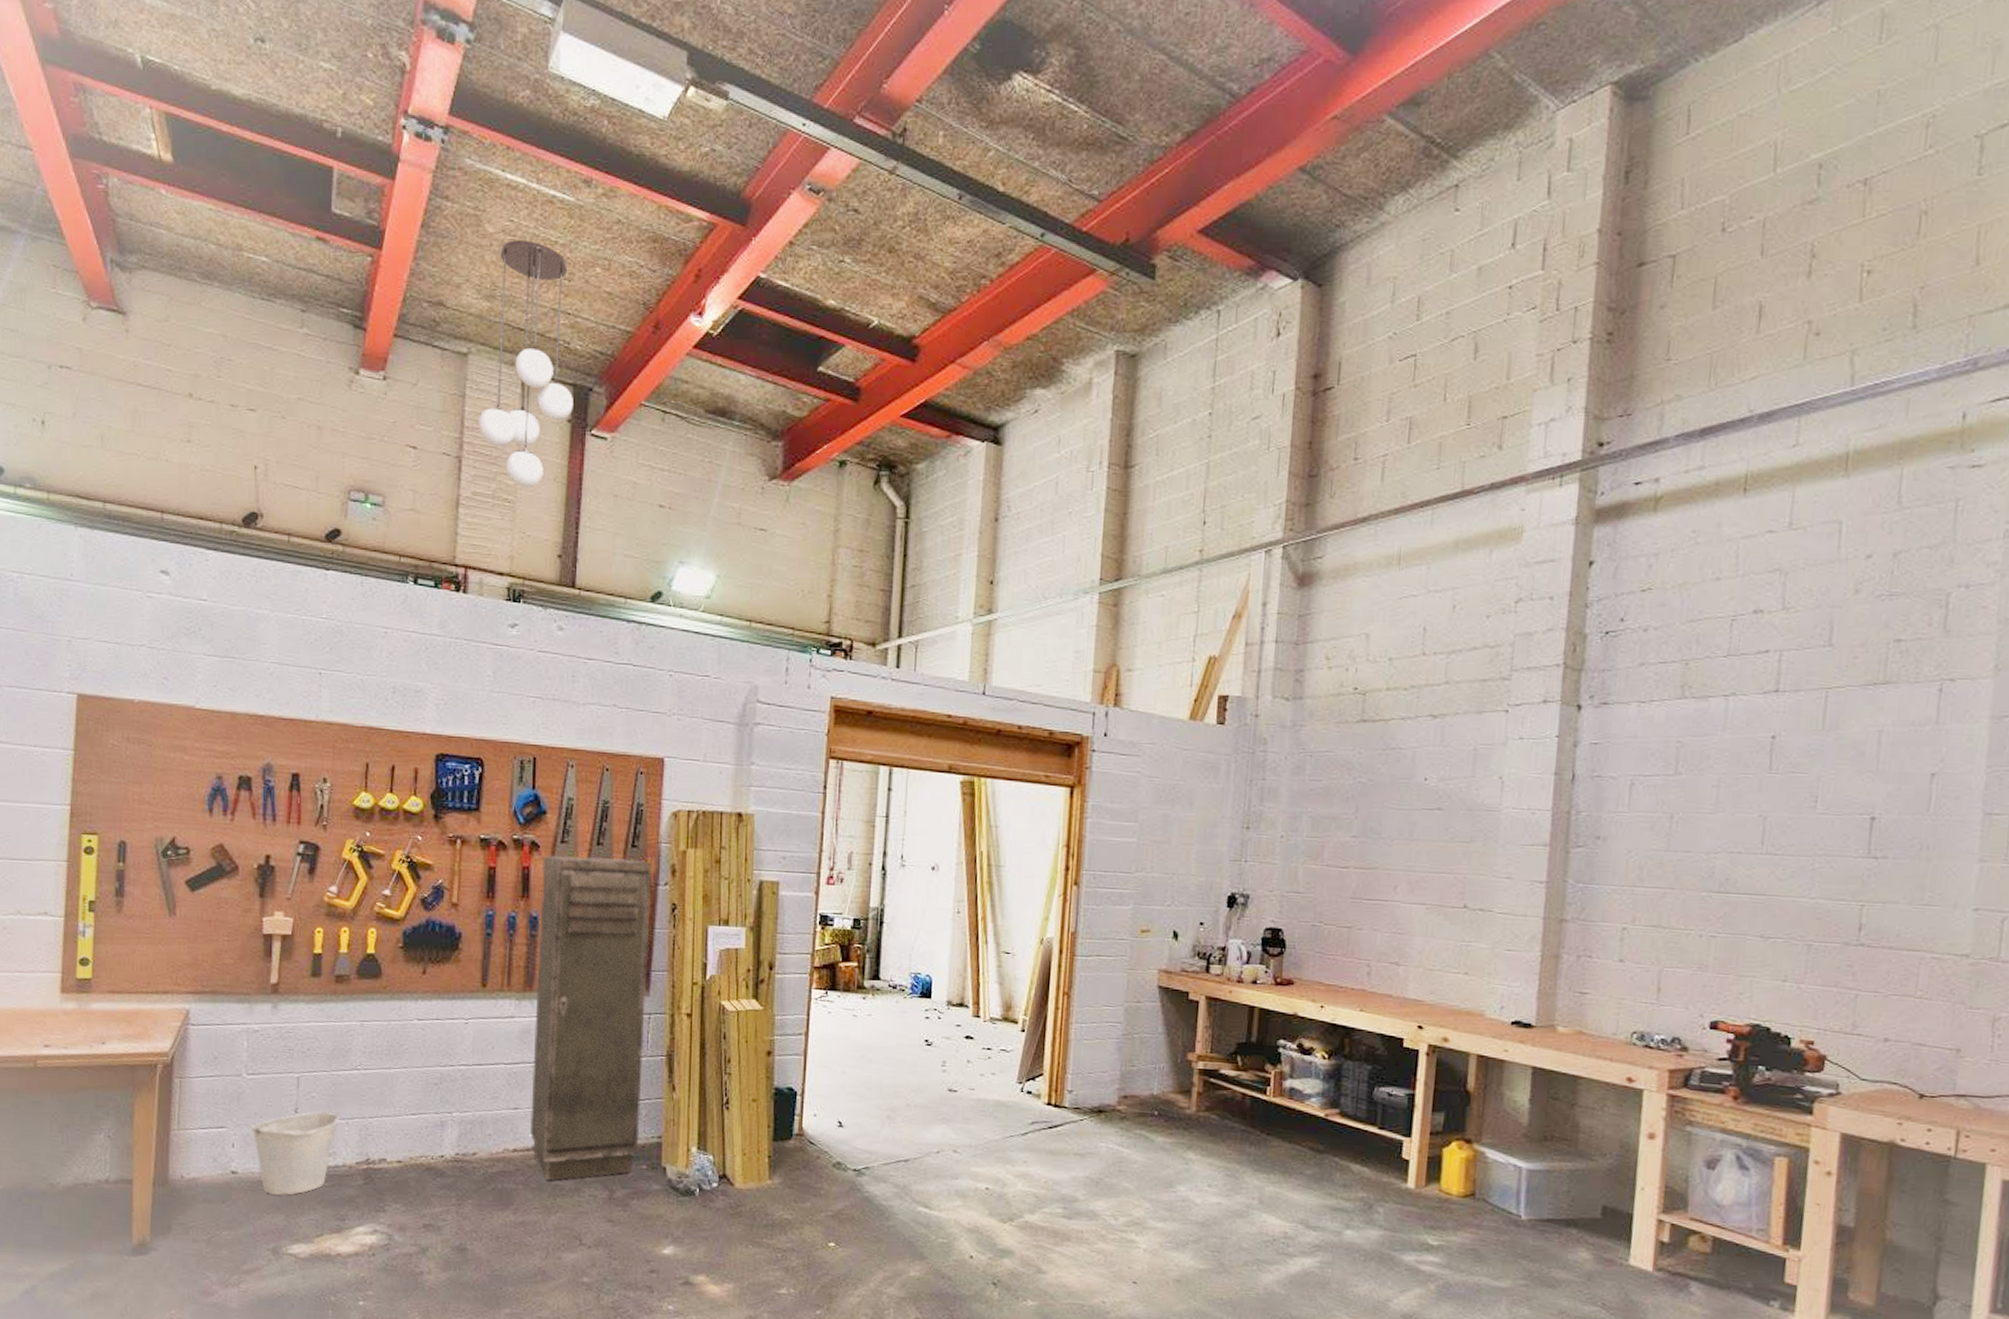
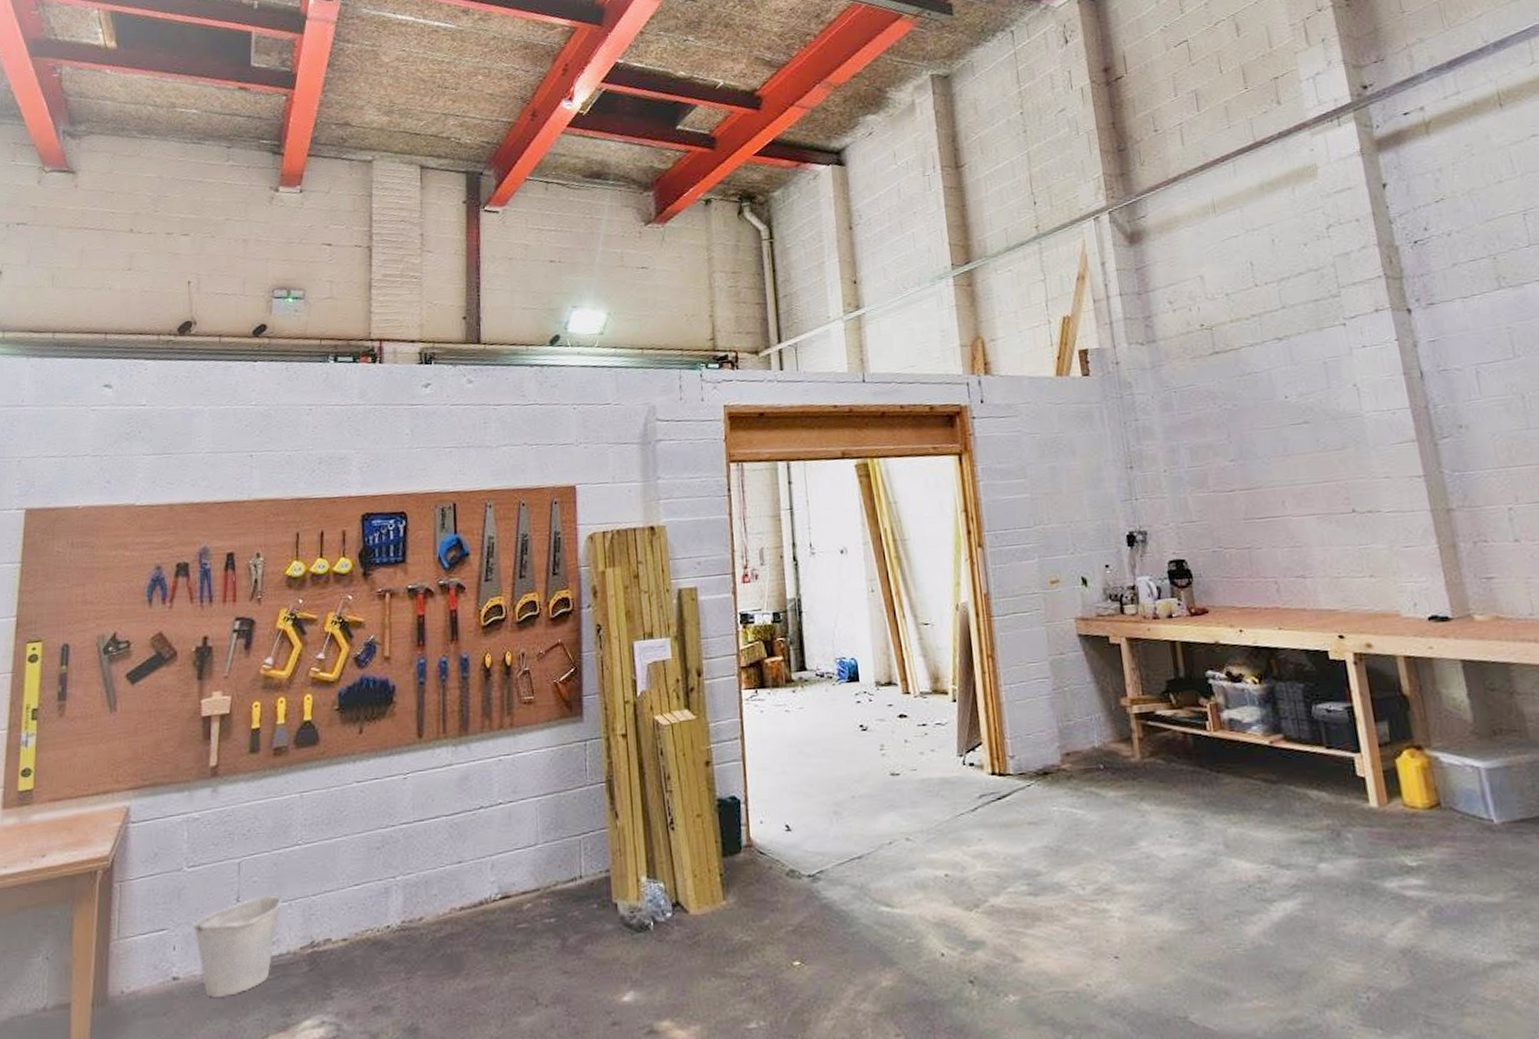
light fixture: present [478,240,573,489] -> none [385,63,467,265]
storage cabinet: present [530,855,651,1181] -> none [468,587,588,938]

